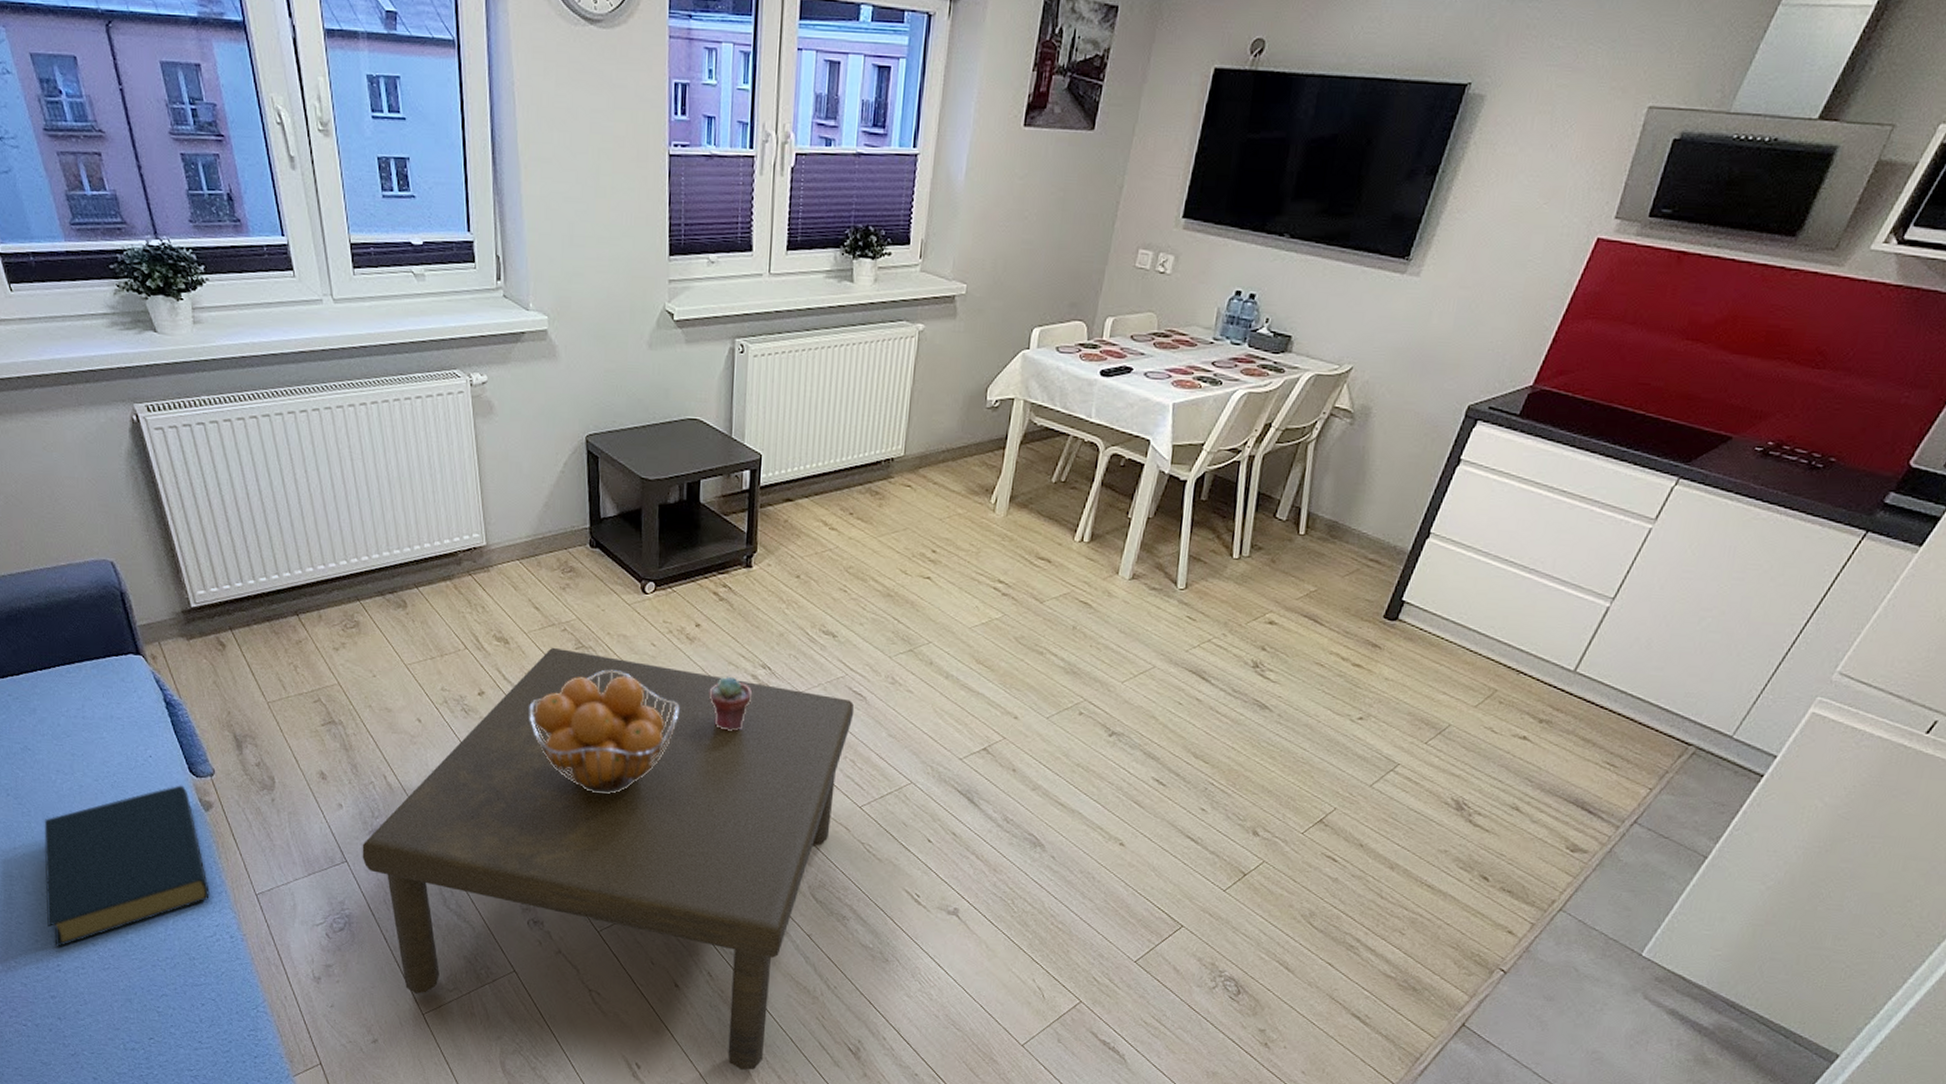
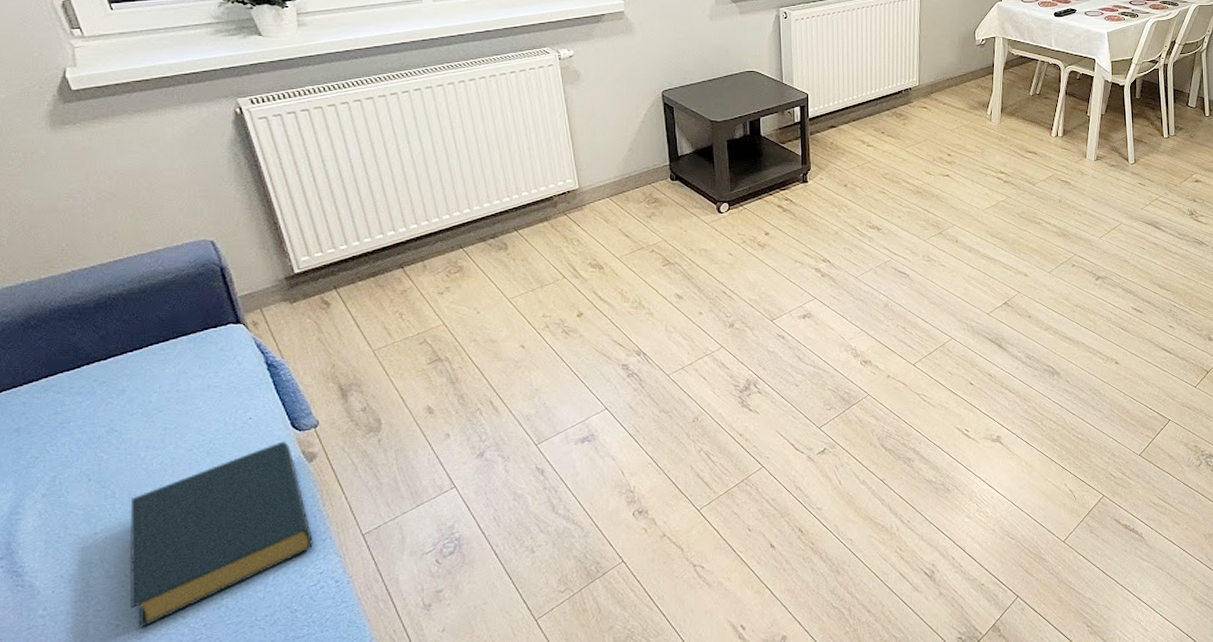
coffee table: present [362,647,854,1071] -> none [470,267,901,612]
fruit basket: present [529,669,680,795] -> none [624,279,757,388]
potted succulent: present [709,676,752,731] -> none [780,272,816,317]

